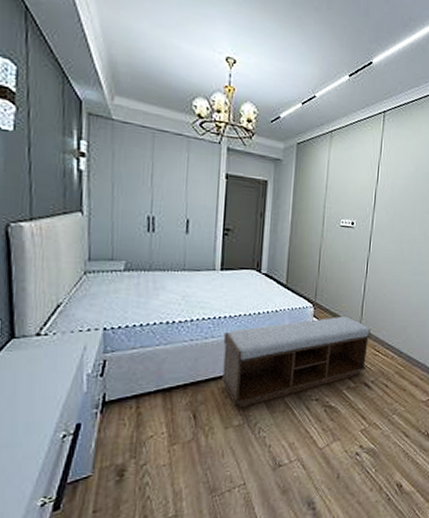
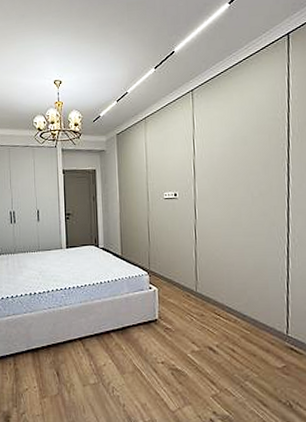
bench: present [221,316,371,408] -> none [74,281,209,368]

